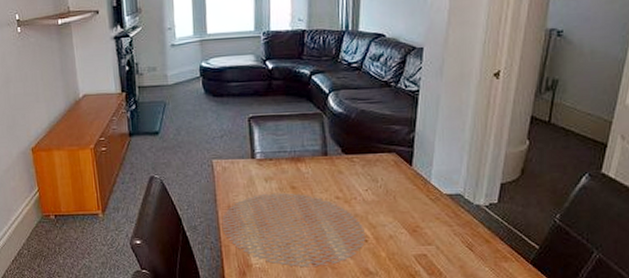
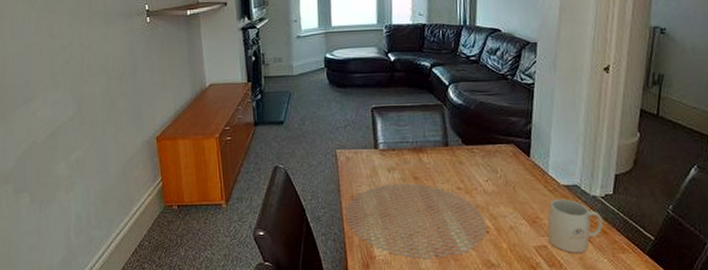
mug: none [428,208,487,262] -> present [547,198,604,253]

